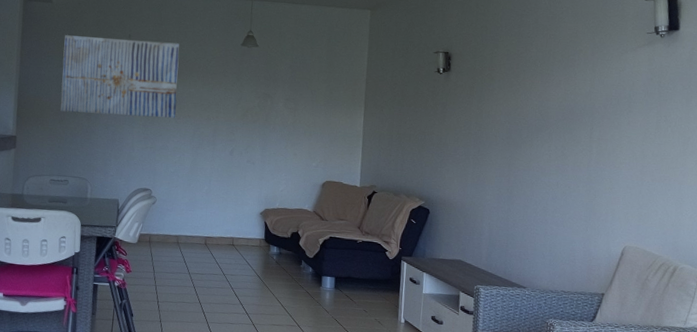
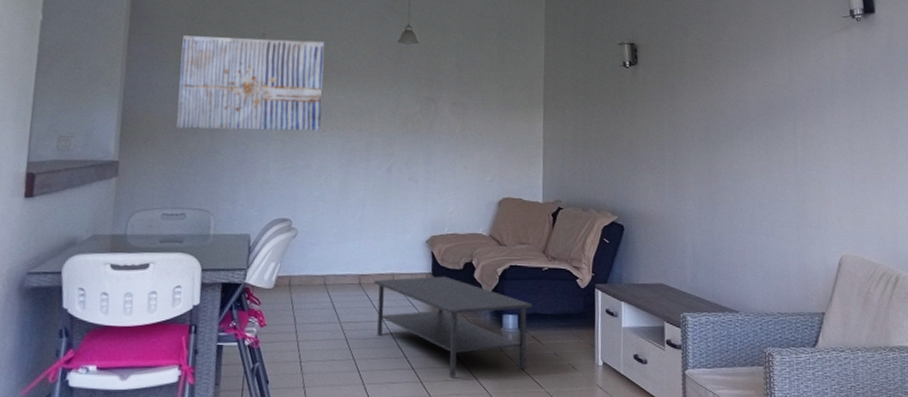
coffee table: none [217,241,347,323] -> present [374,276,533,377]

